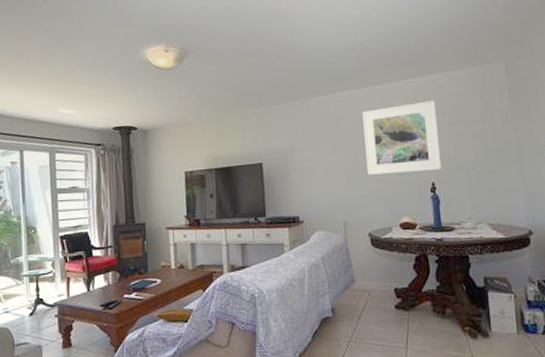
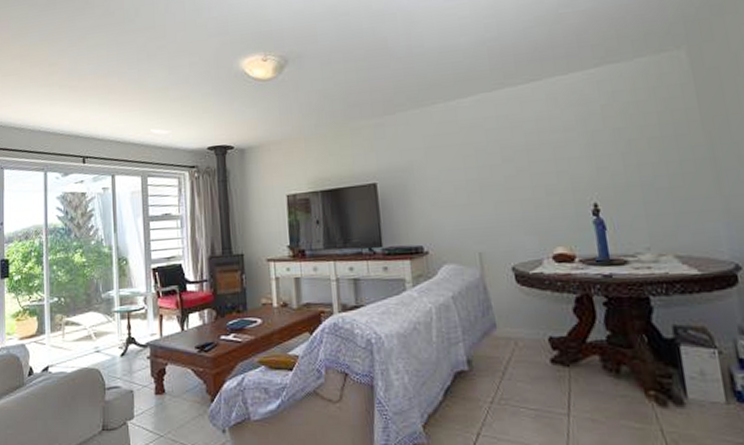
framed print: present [362,100,442,175] -> none [497,101,607,195]

